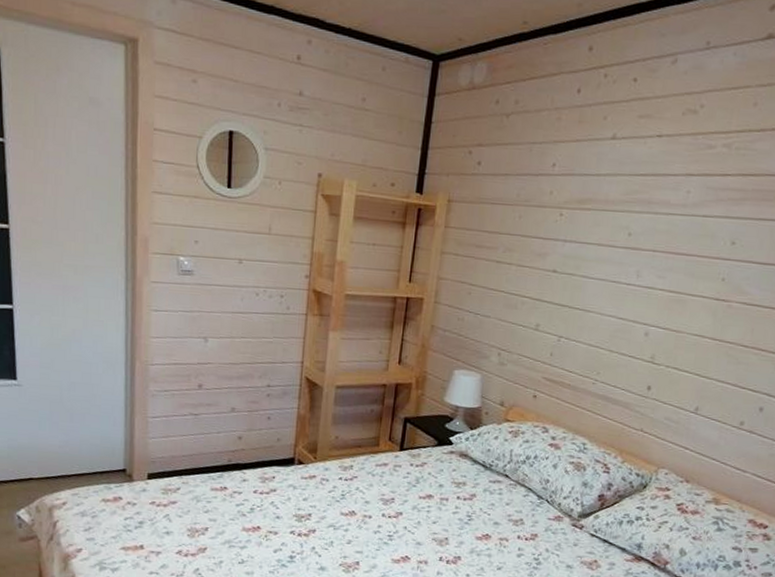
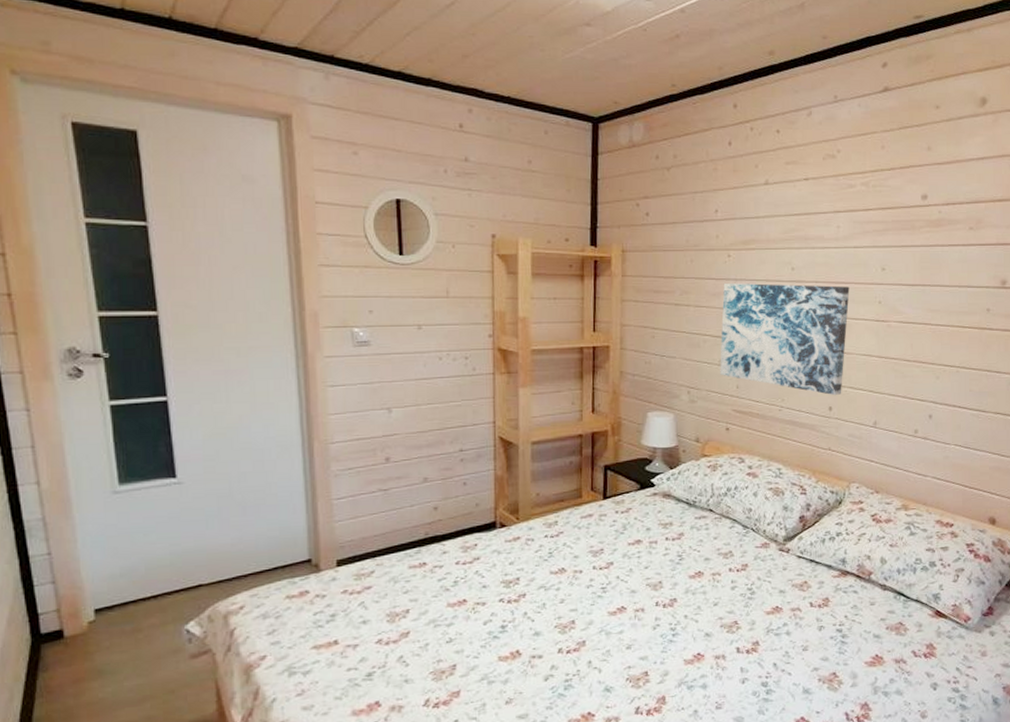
wall art: none [535,244,691,376] -> present [720,283,850,396]

